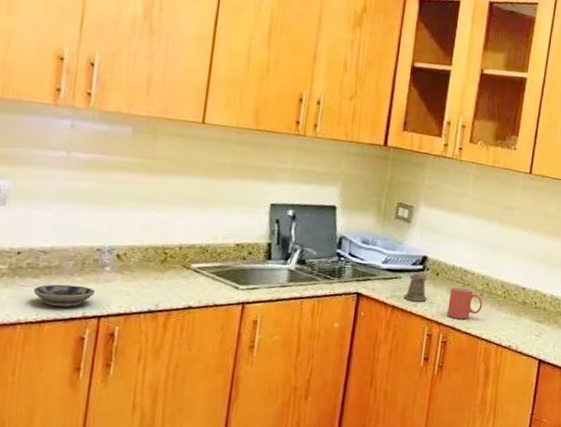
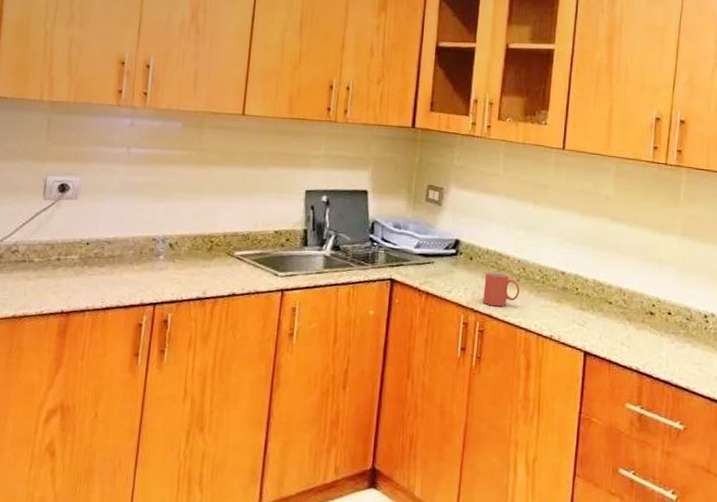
bowl: present [33,284,96,307] -> none [99,272,152,295]
pepper shaker: present [403,273,428,302] -> none [437,258,461,288]

